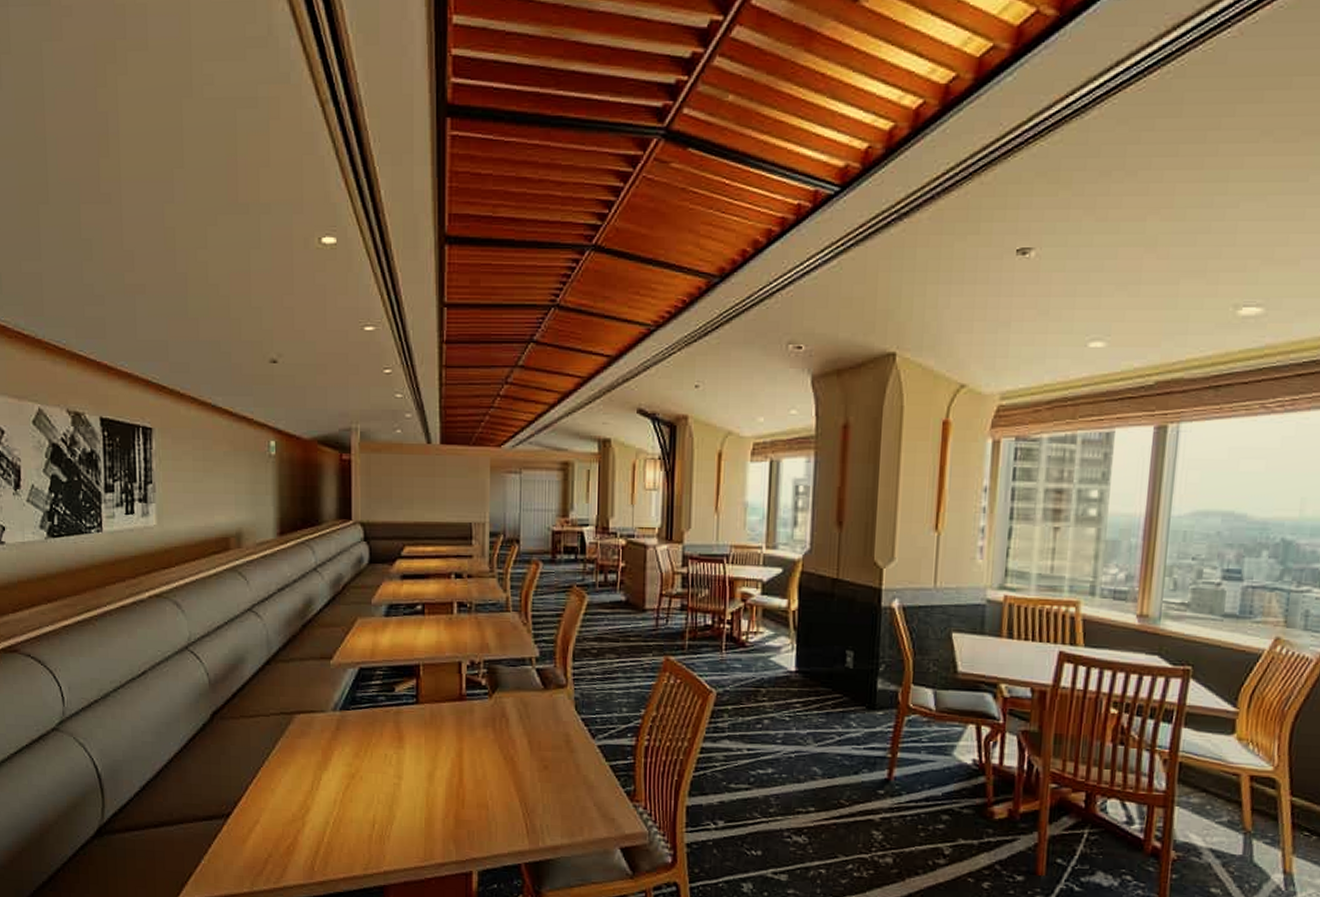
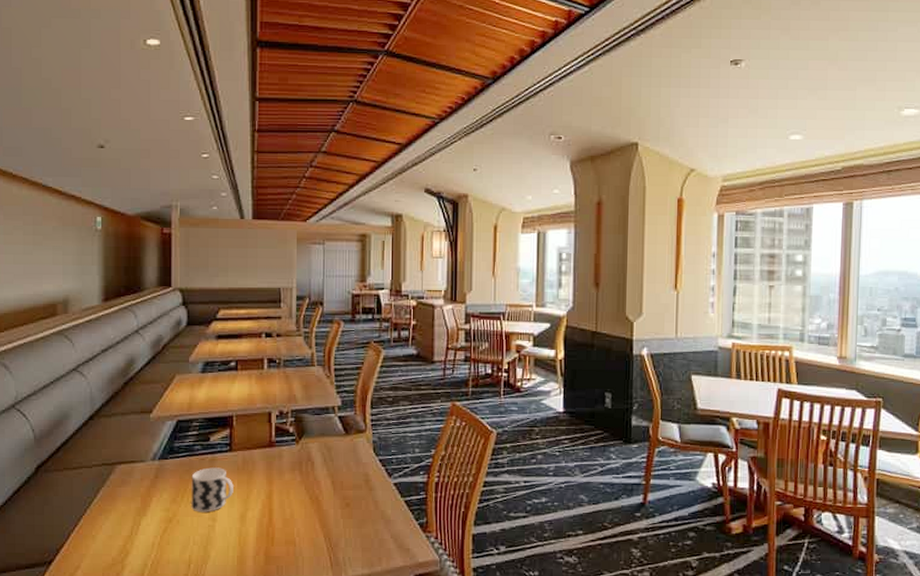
cup: none [375,720,420,769] -> present [191,467,233,513]

